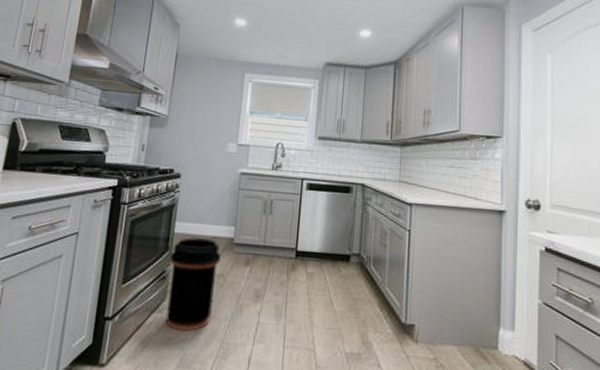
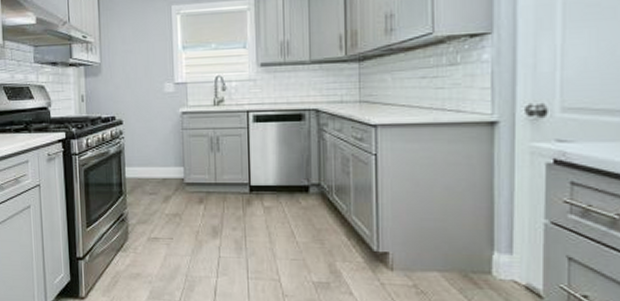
trash can: present [165,238,222,332] -> none [125,181,175,267]

